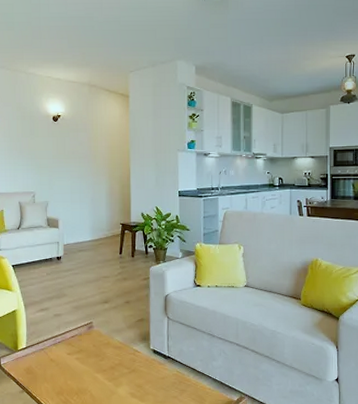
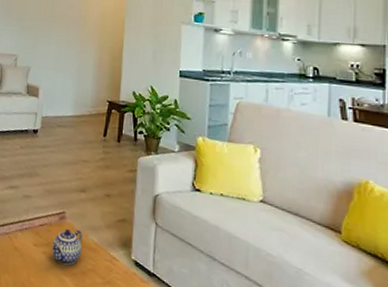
teapot: none [83,334,109,365] -> present [52,228,82,266]

